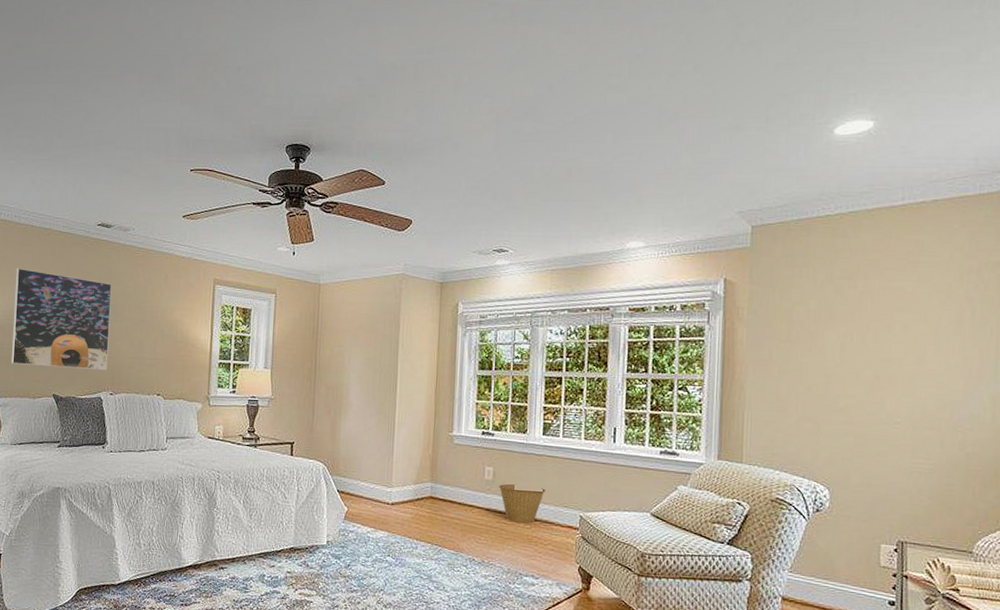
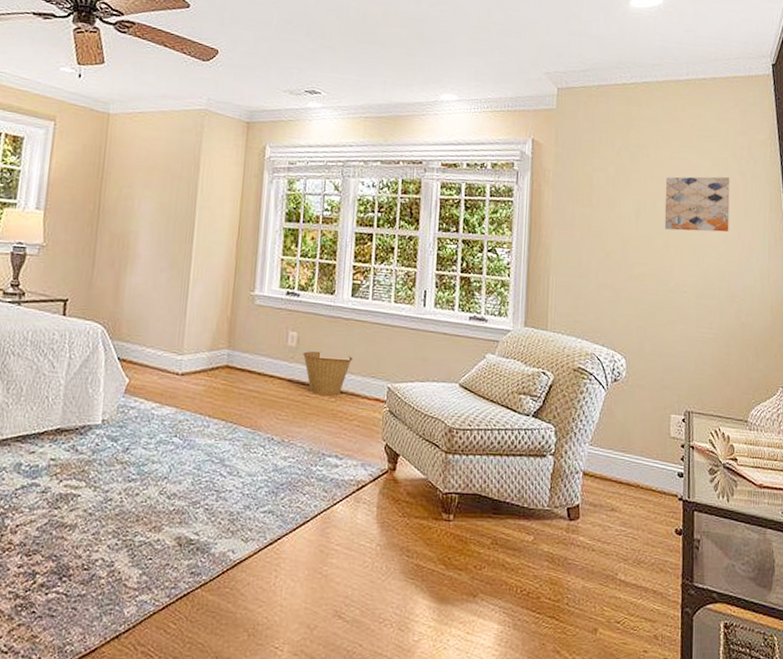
wall art: none [874,303,954,361] -> present [664,176,730,232]

